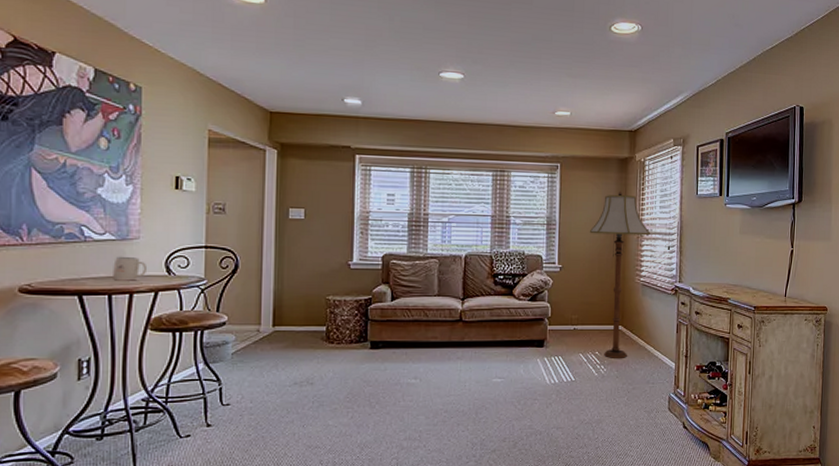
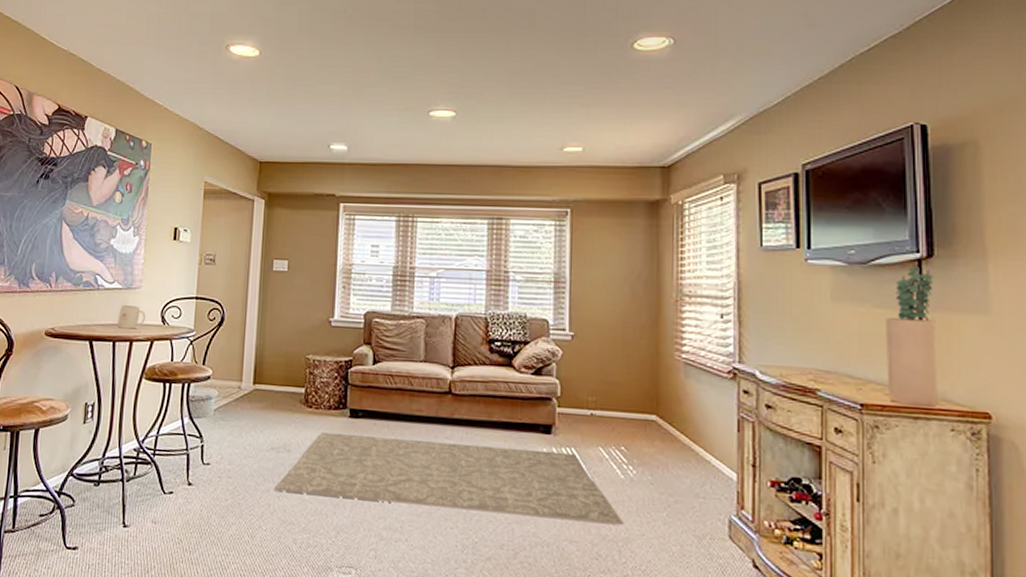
rug: none [298,360,597,420] -> present [274,432,624,526]
floor lamp: present [589,190,650,358] -> none [609,241,694,459]
vase: none [770,205,801,306] -> present [884,261,938,409]

